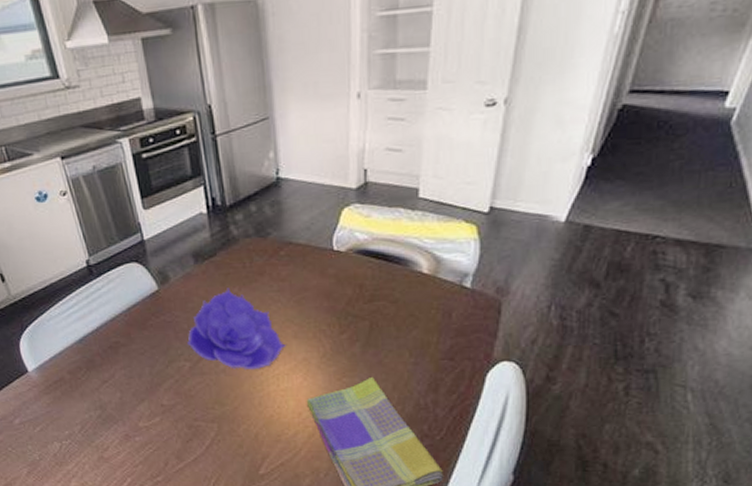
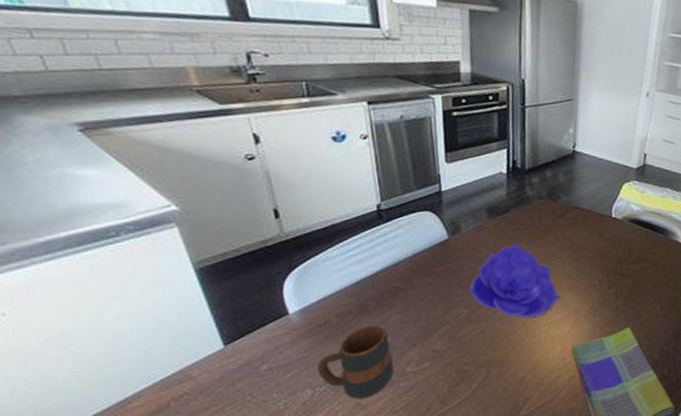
mug: none [59,380,128,453] -> present [317,325,394,400]

